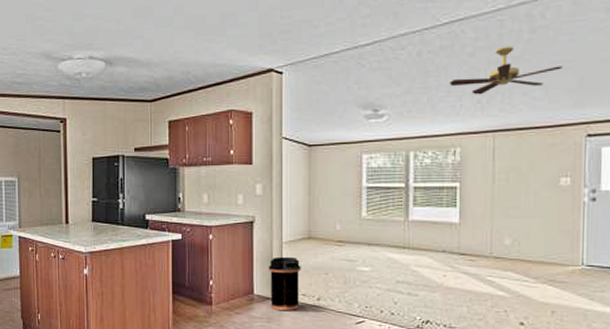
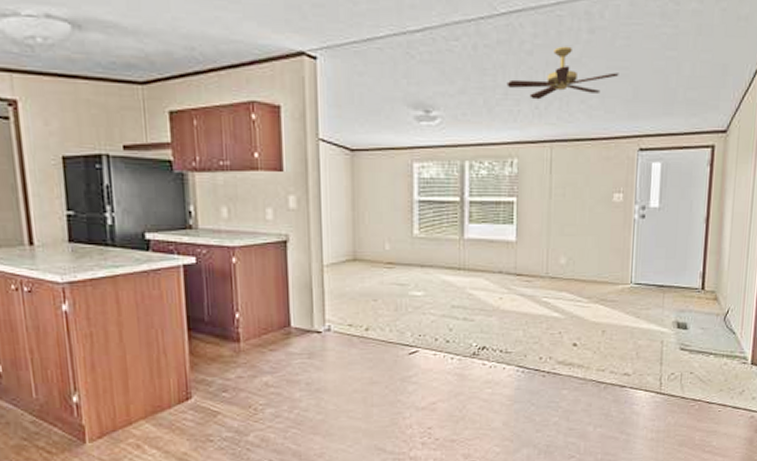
trash can: present [268,256,301,310] -> none [307,282,346,344]

